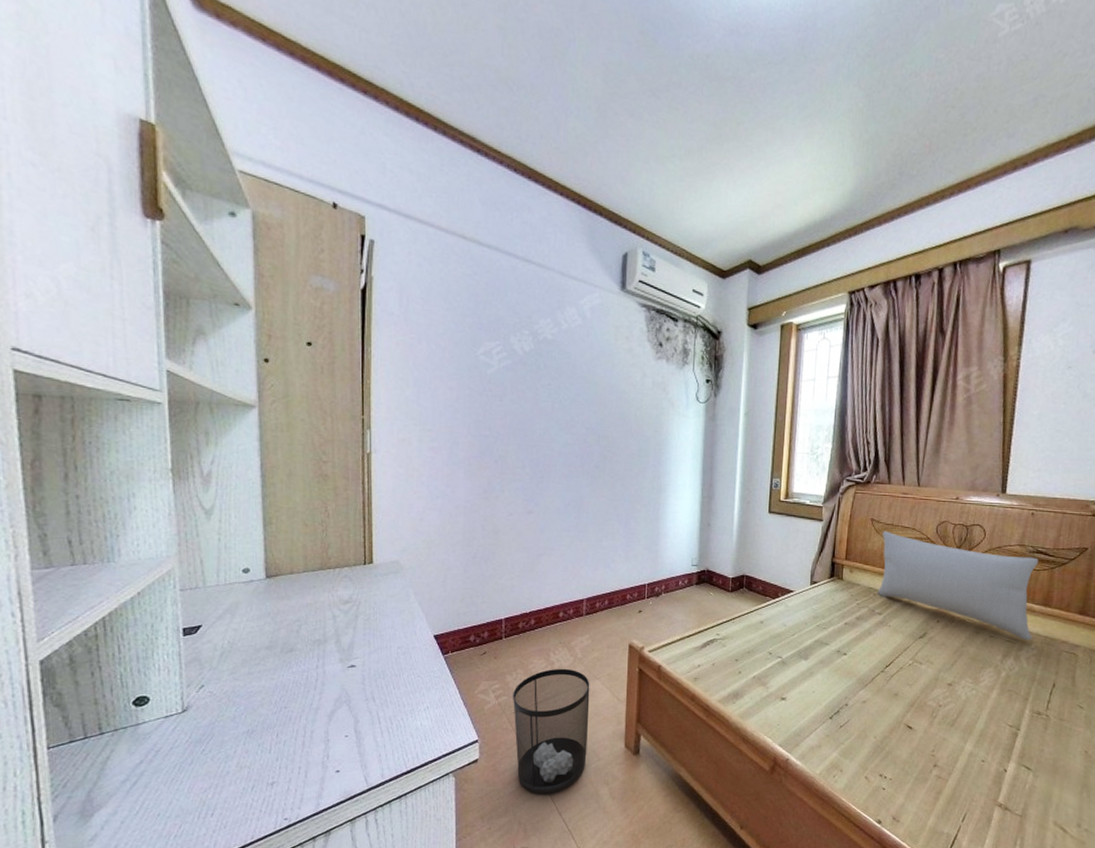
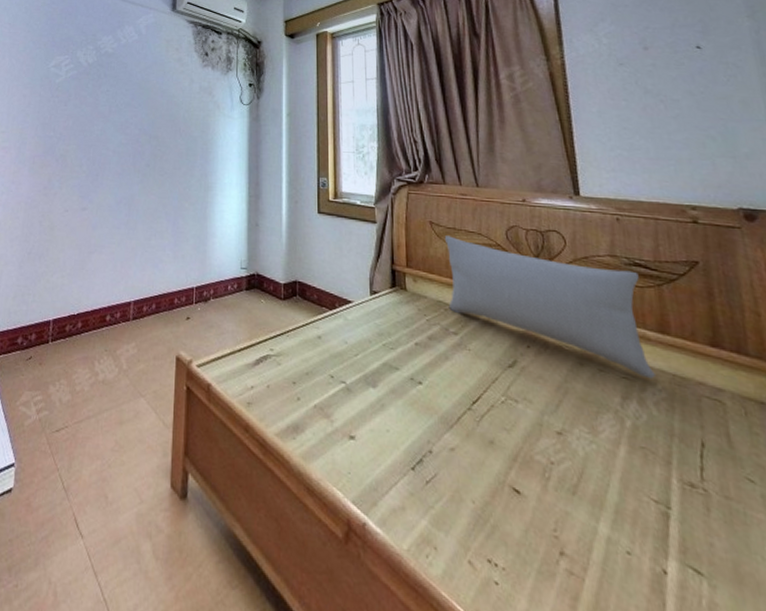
waste bin: present [513,668,590,795] -> none [52,380,135,545]

